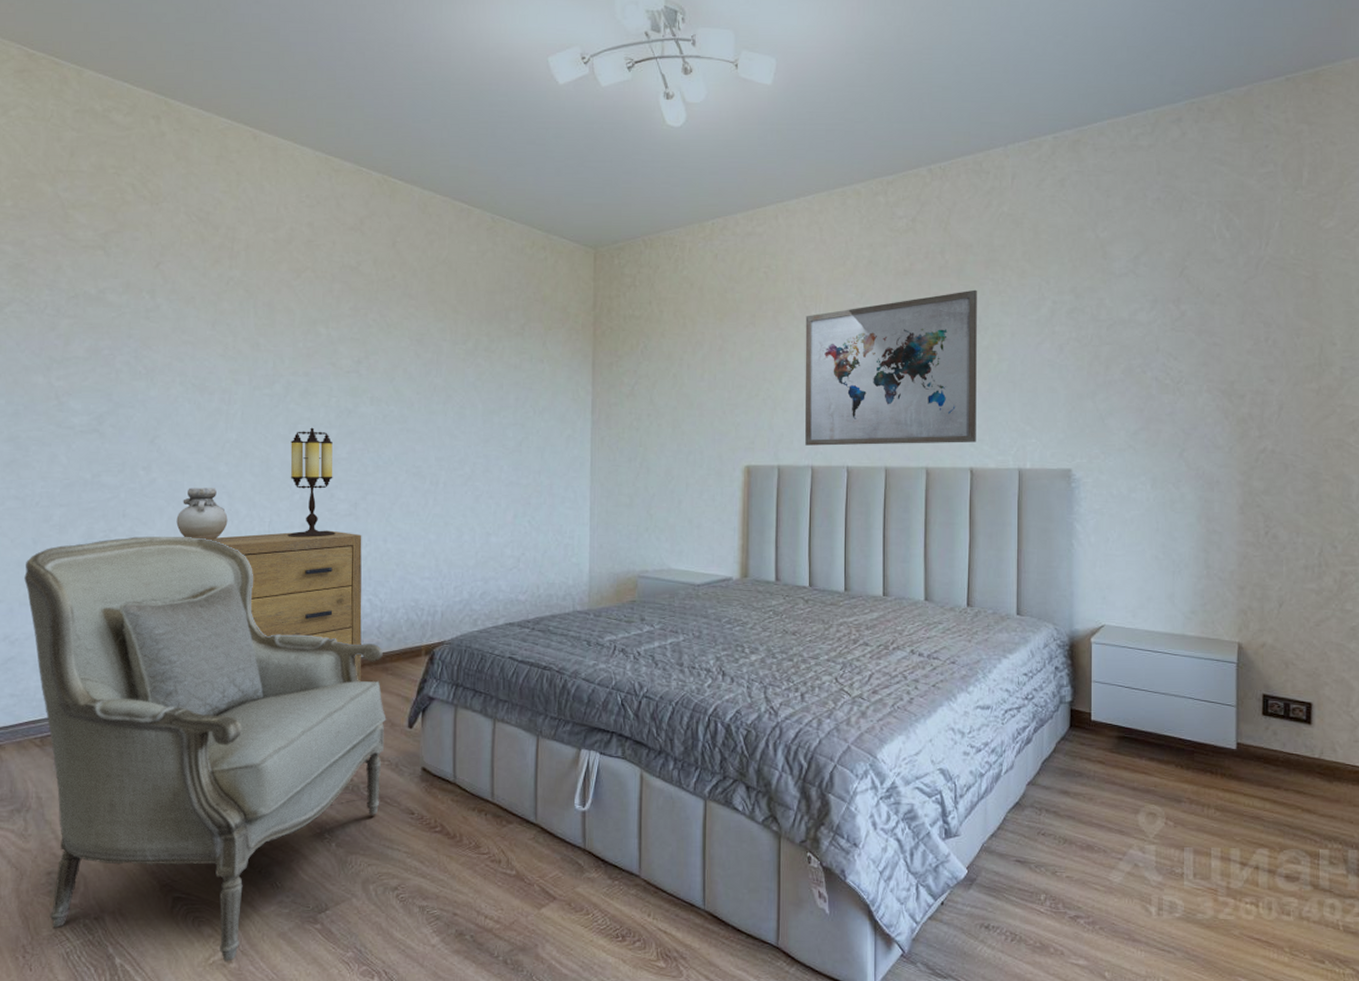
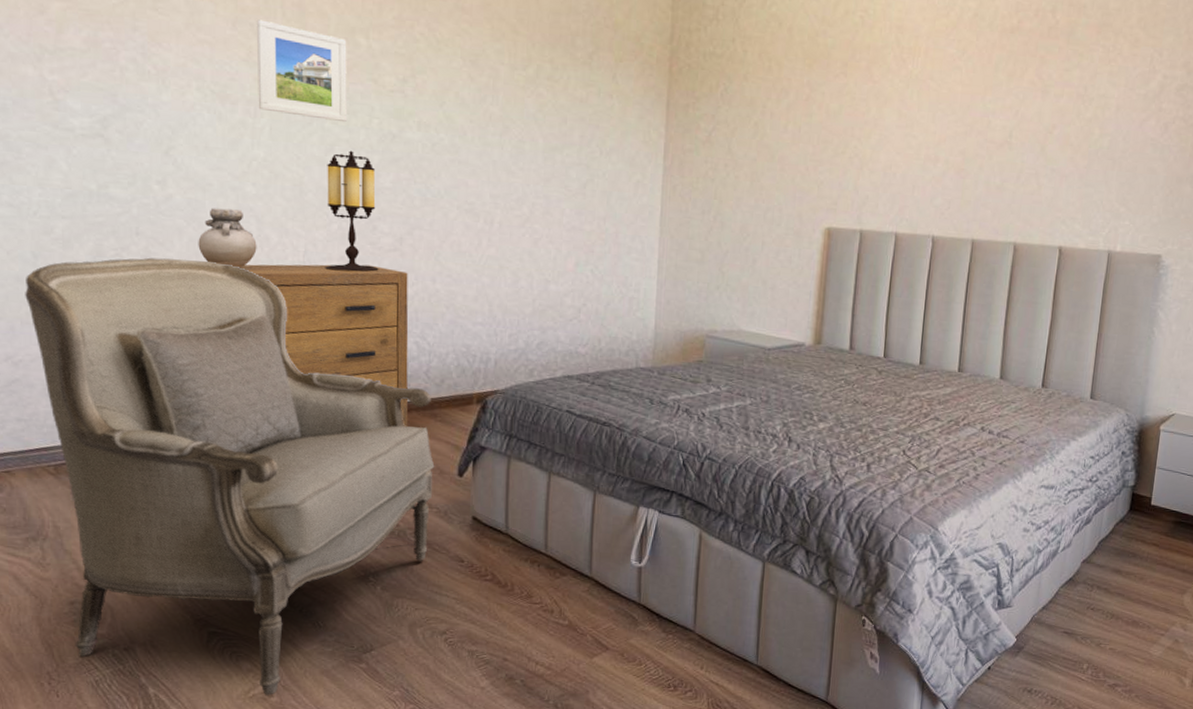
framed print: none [232,319,310,403] -> present [256,19,348,123]
wall art: present [804,289,977,446] -> none [891,55,1086,220]

